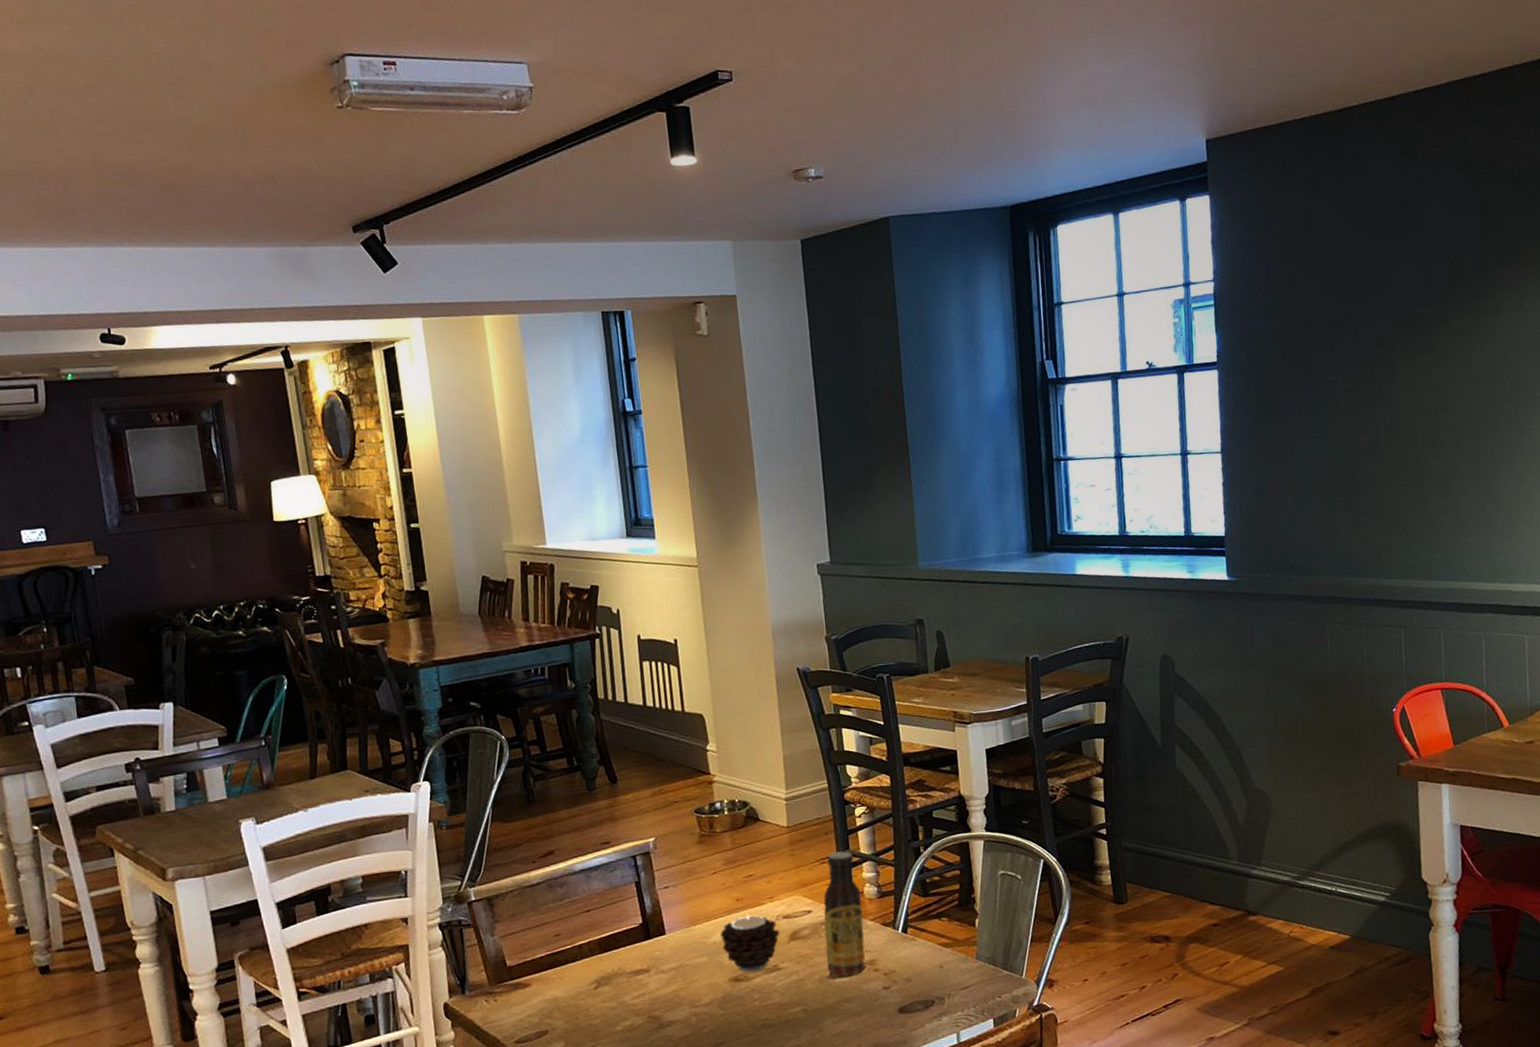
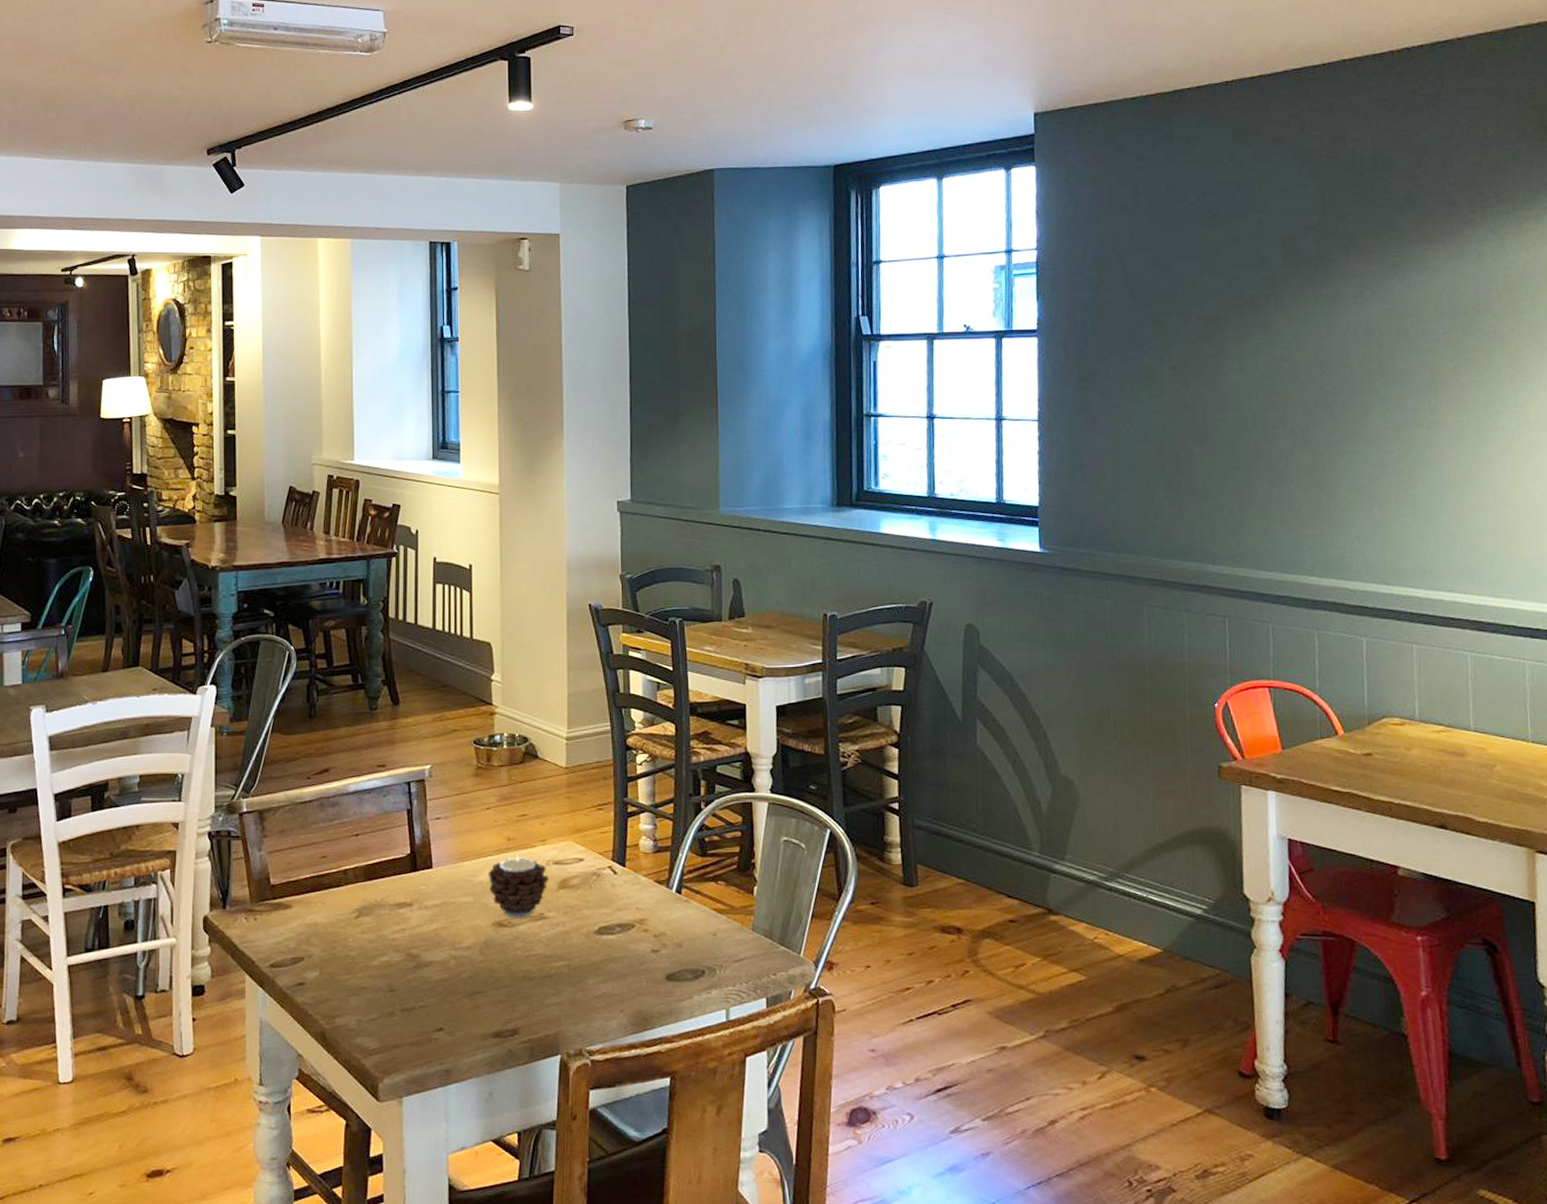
sauce bottle: present [824,850,865,976] -> none [594,798,637,933]

